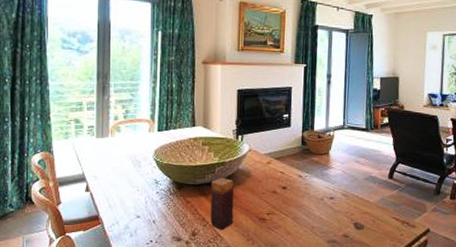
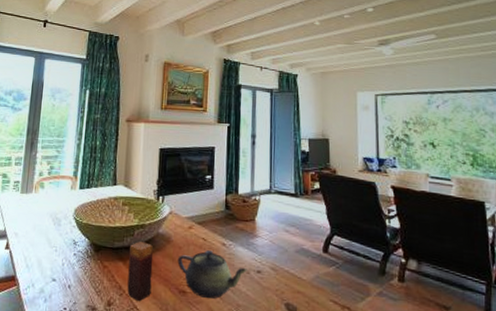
teapot: none [257,182,322,224] -> present [177,250,249,299]

